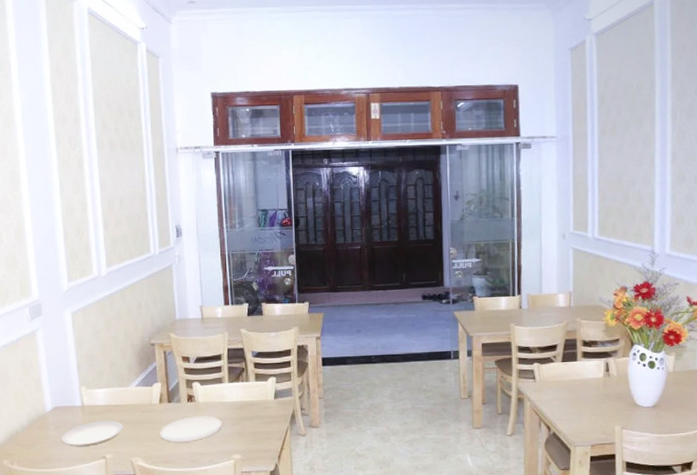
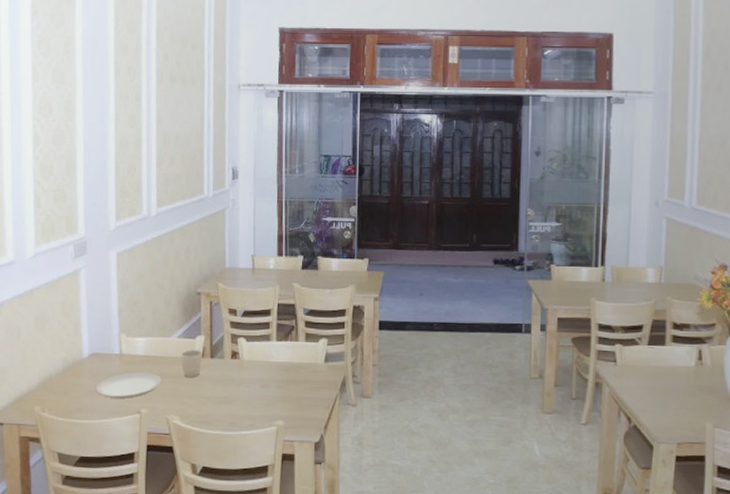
cup: none [139,396,160,422] -> present [180,350,202,377]
plate: present [159,416,222,442] -> none [198,375,267,402]

